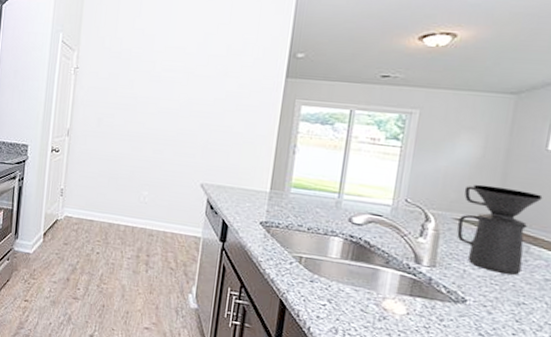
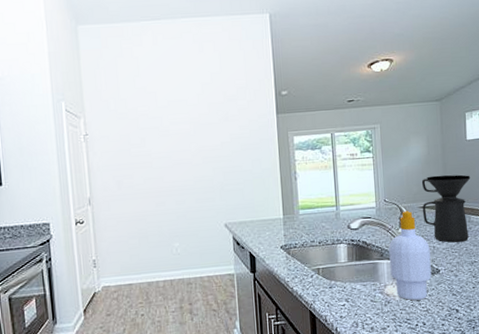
soap bottle: none [394,218,459,328] -> present [389,210,432,301]

